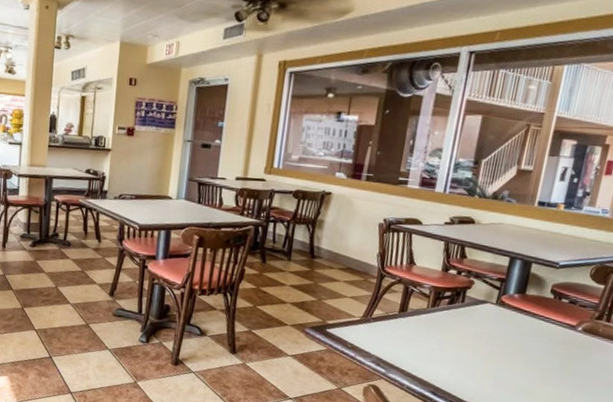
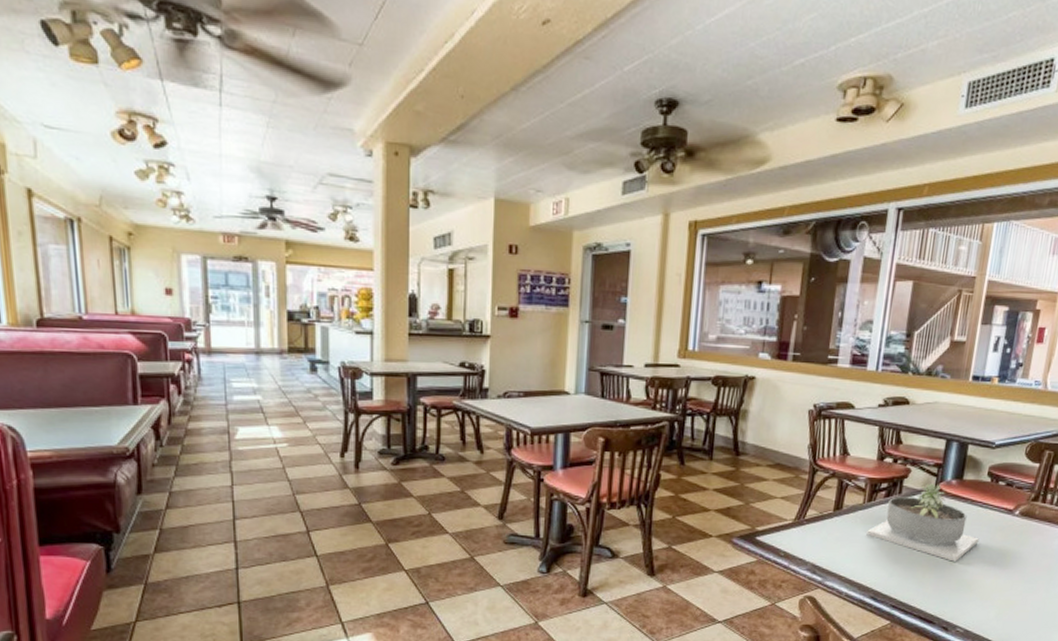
succulent planter: none [429,294,540,368] -> present [866,482,979,562]

